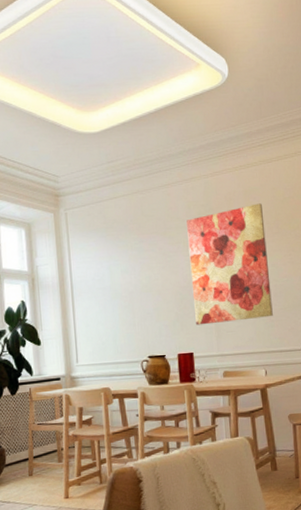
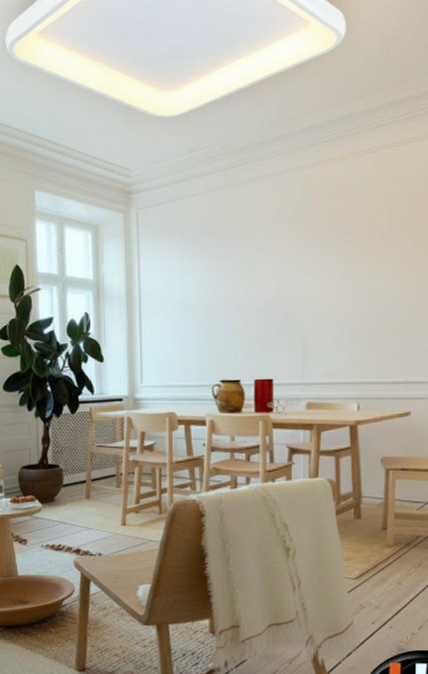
wall art: present [187,203,273,326] -> none [277,201,375,348]

